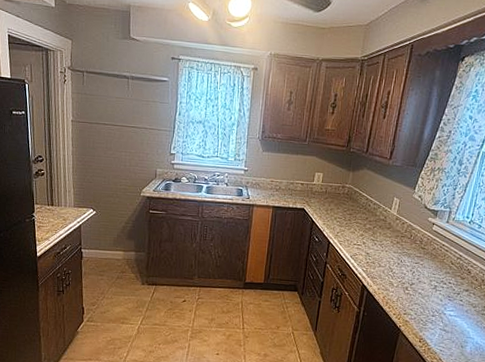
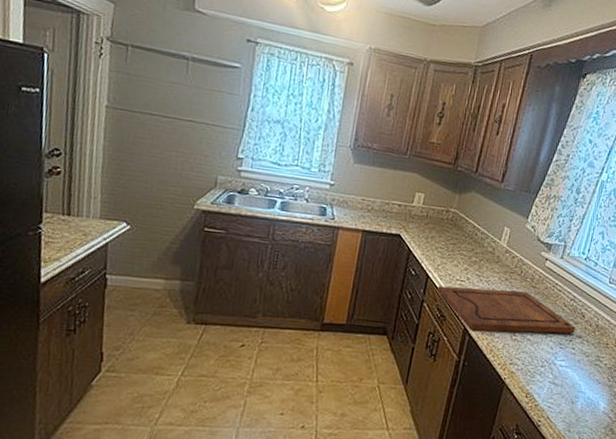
cutting board: none [338,249,462,288] -> present [437,285,575,334]

